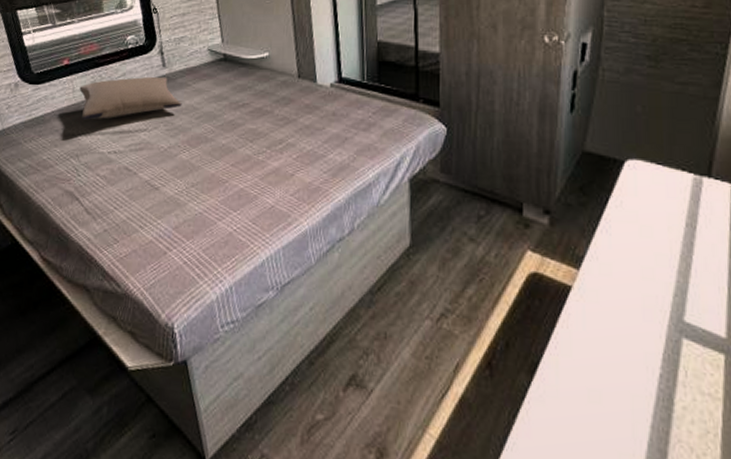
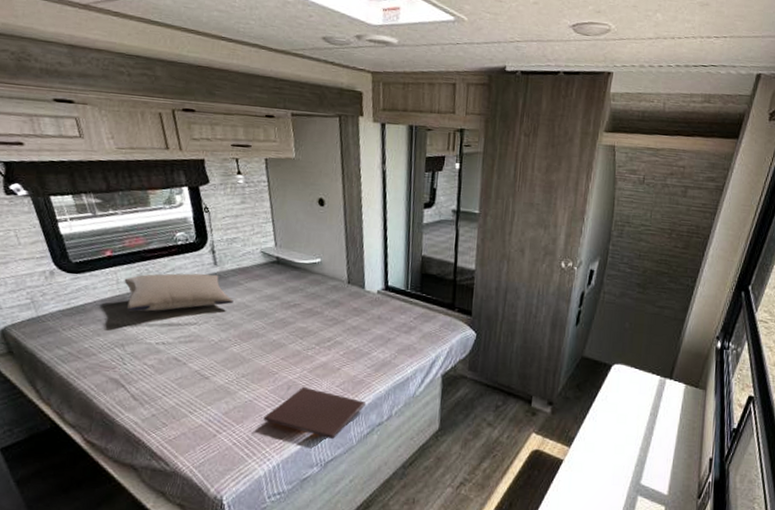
plaque: none [214,196,324,259] -> present [263,386,366,440]

